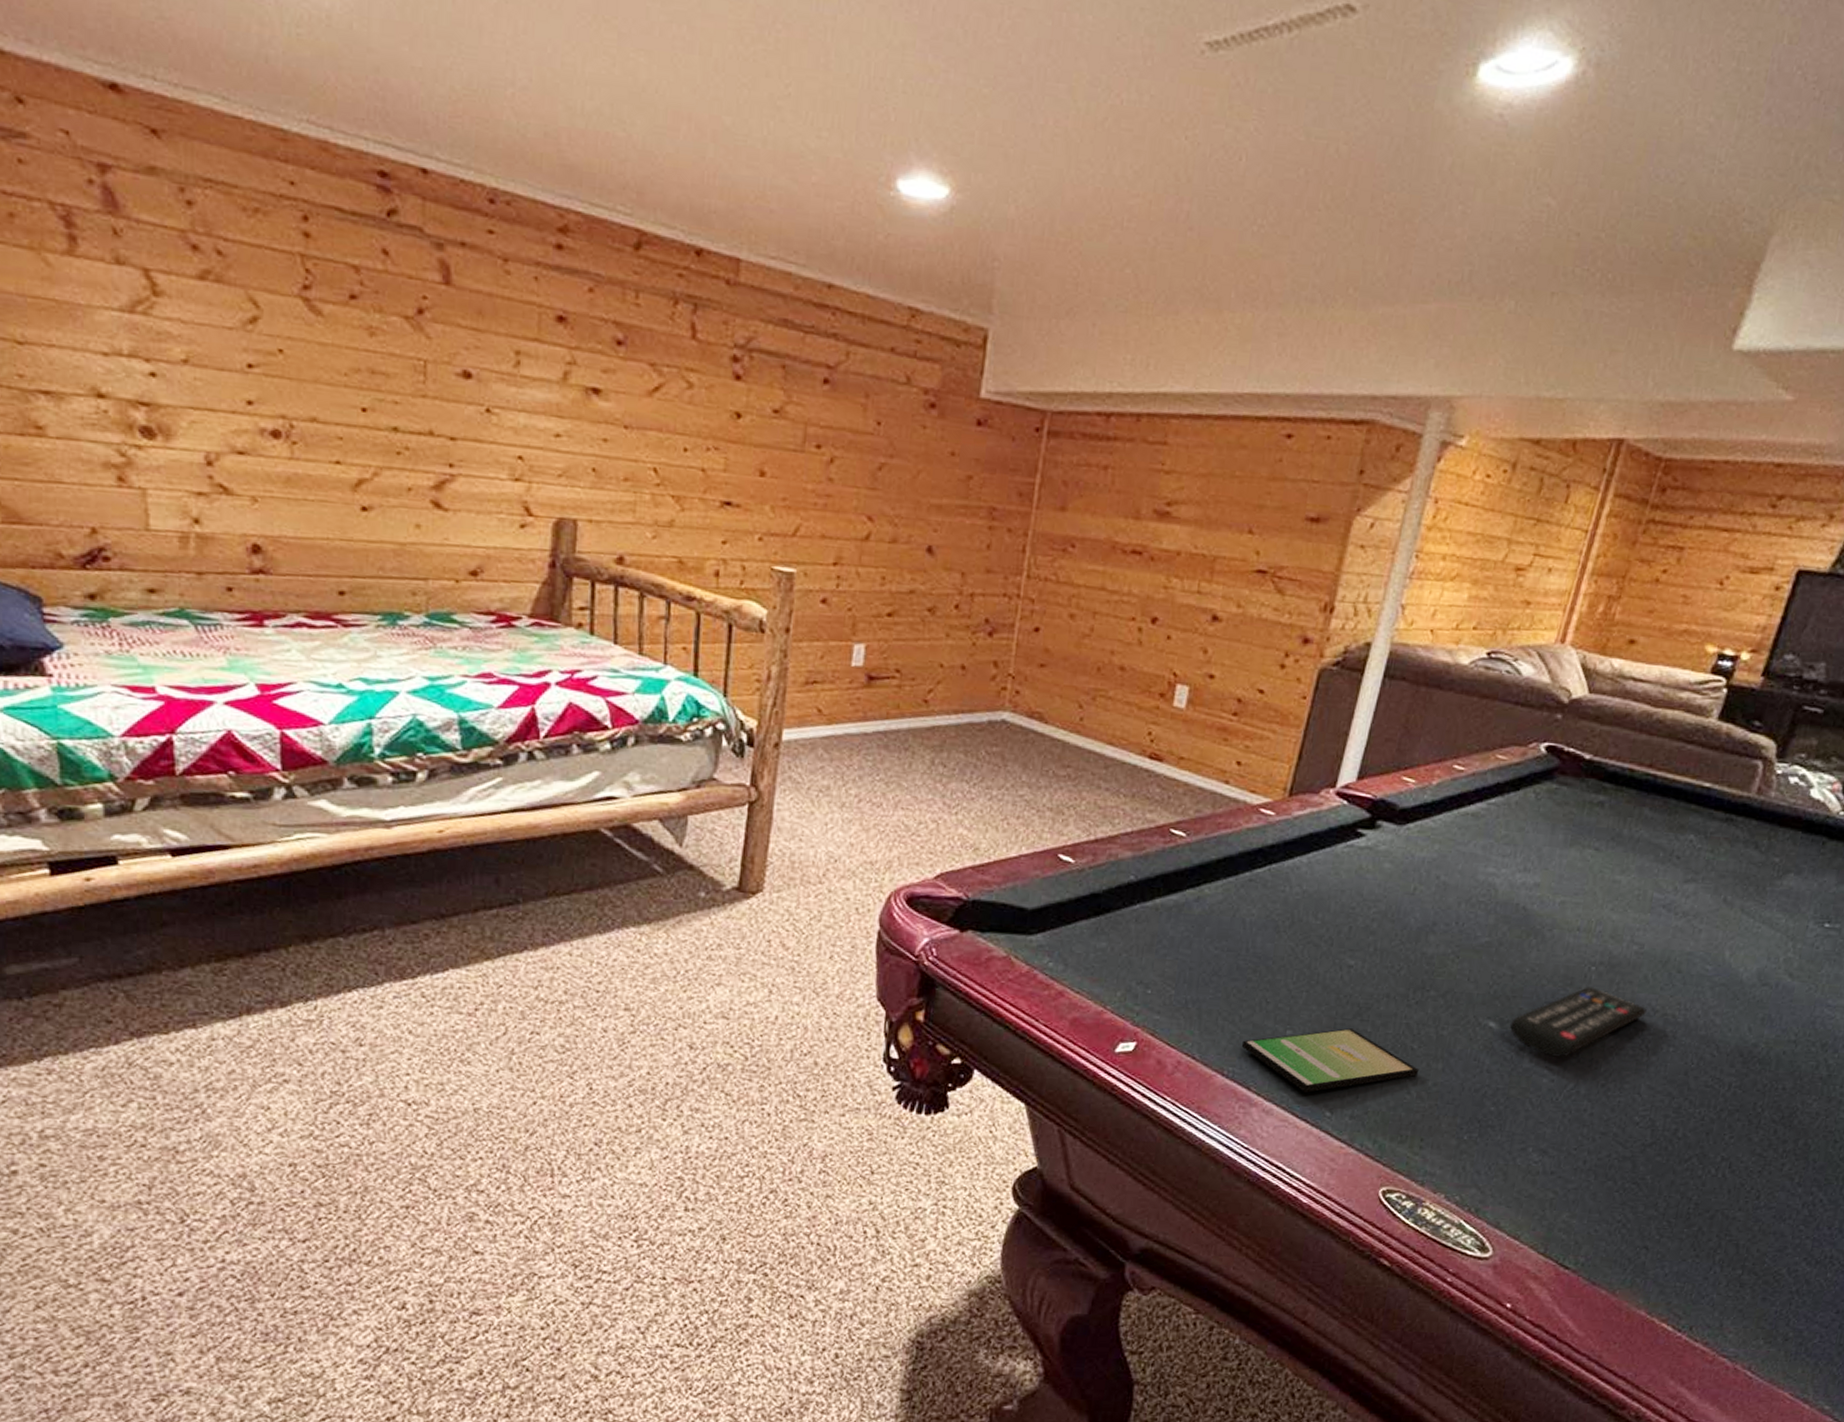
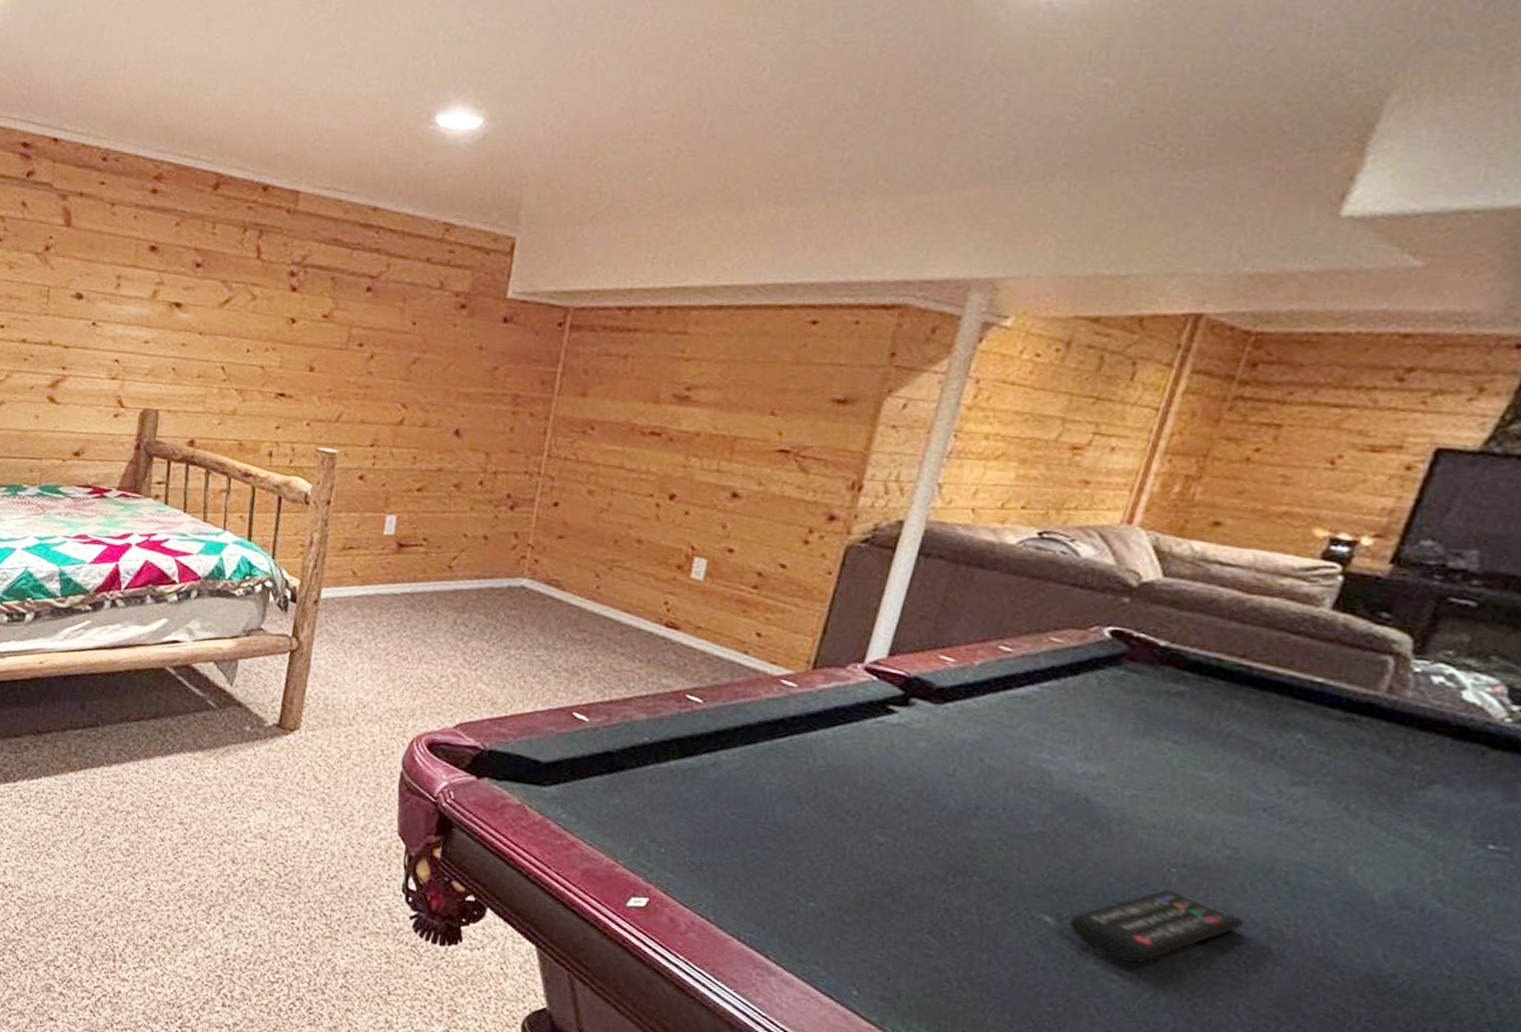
smartphone: present [1241,1028,1420,1093] -> none [759,906,961,968]

